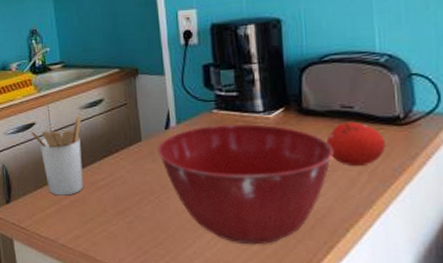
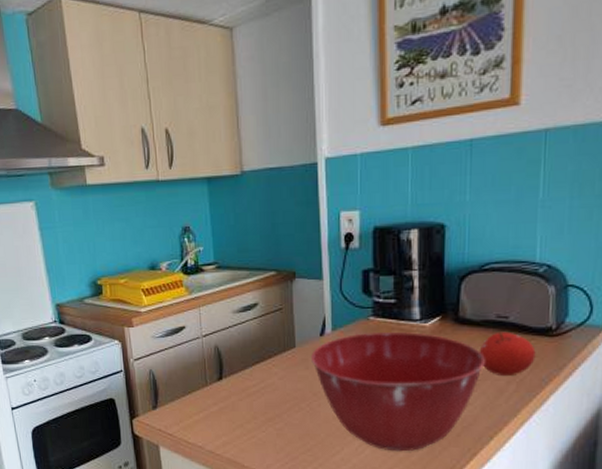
utensil holder: present [29,115,84,196] -> none [179,319,234,402]

